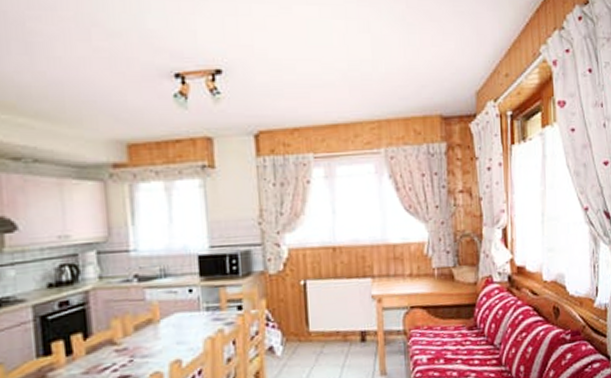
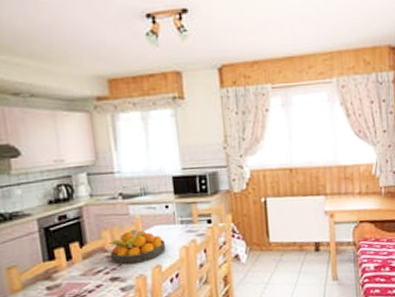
fruit bowl: none [118,318,187,360] -> present [108,230,165,265]

